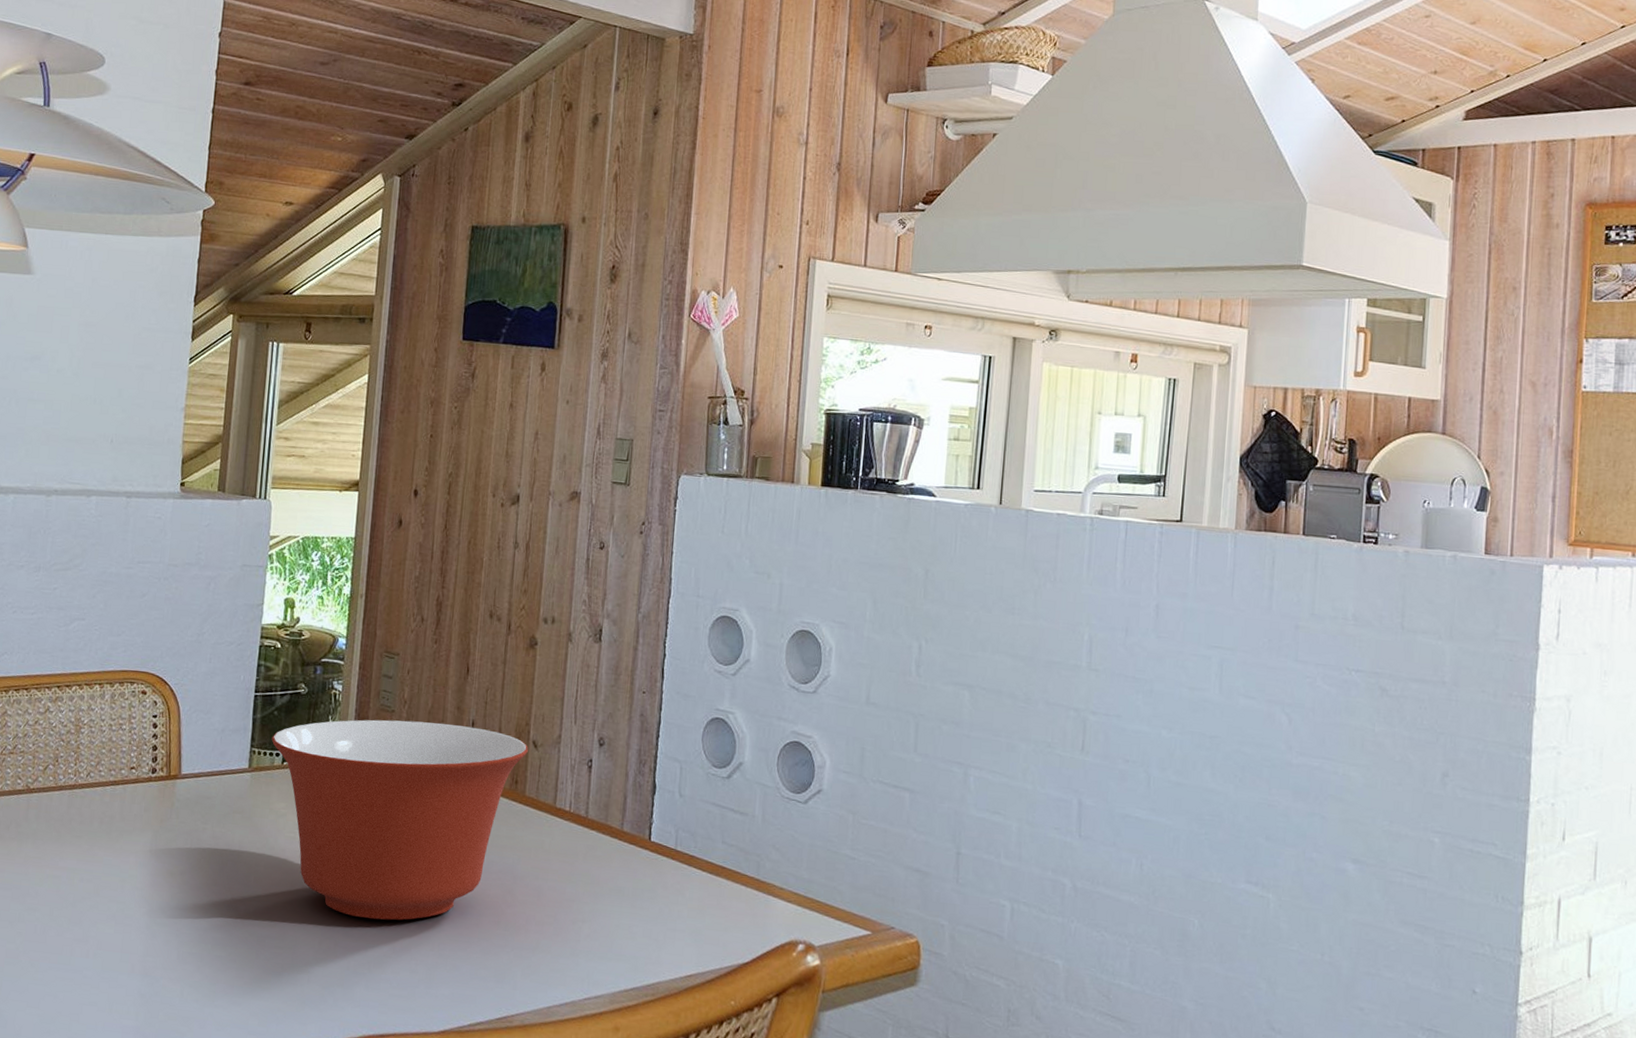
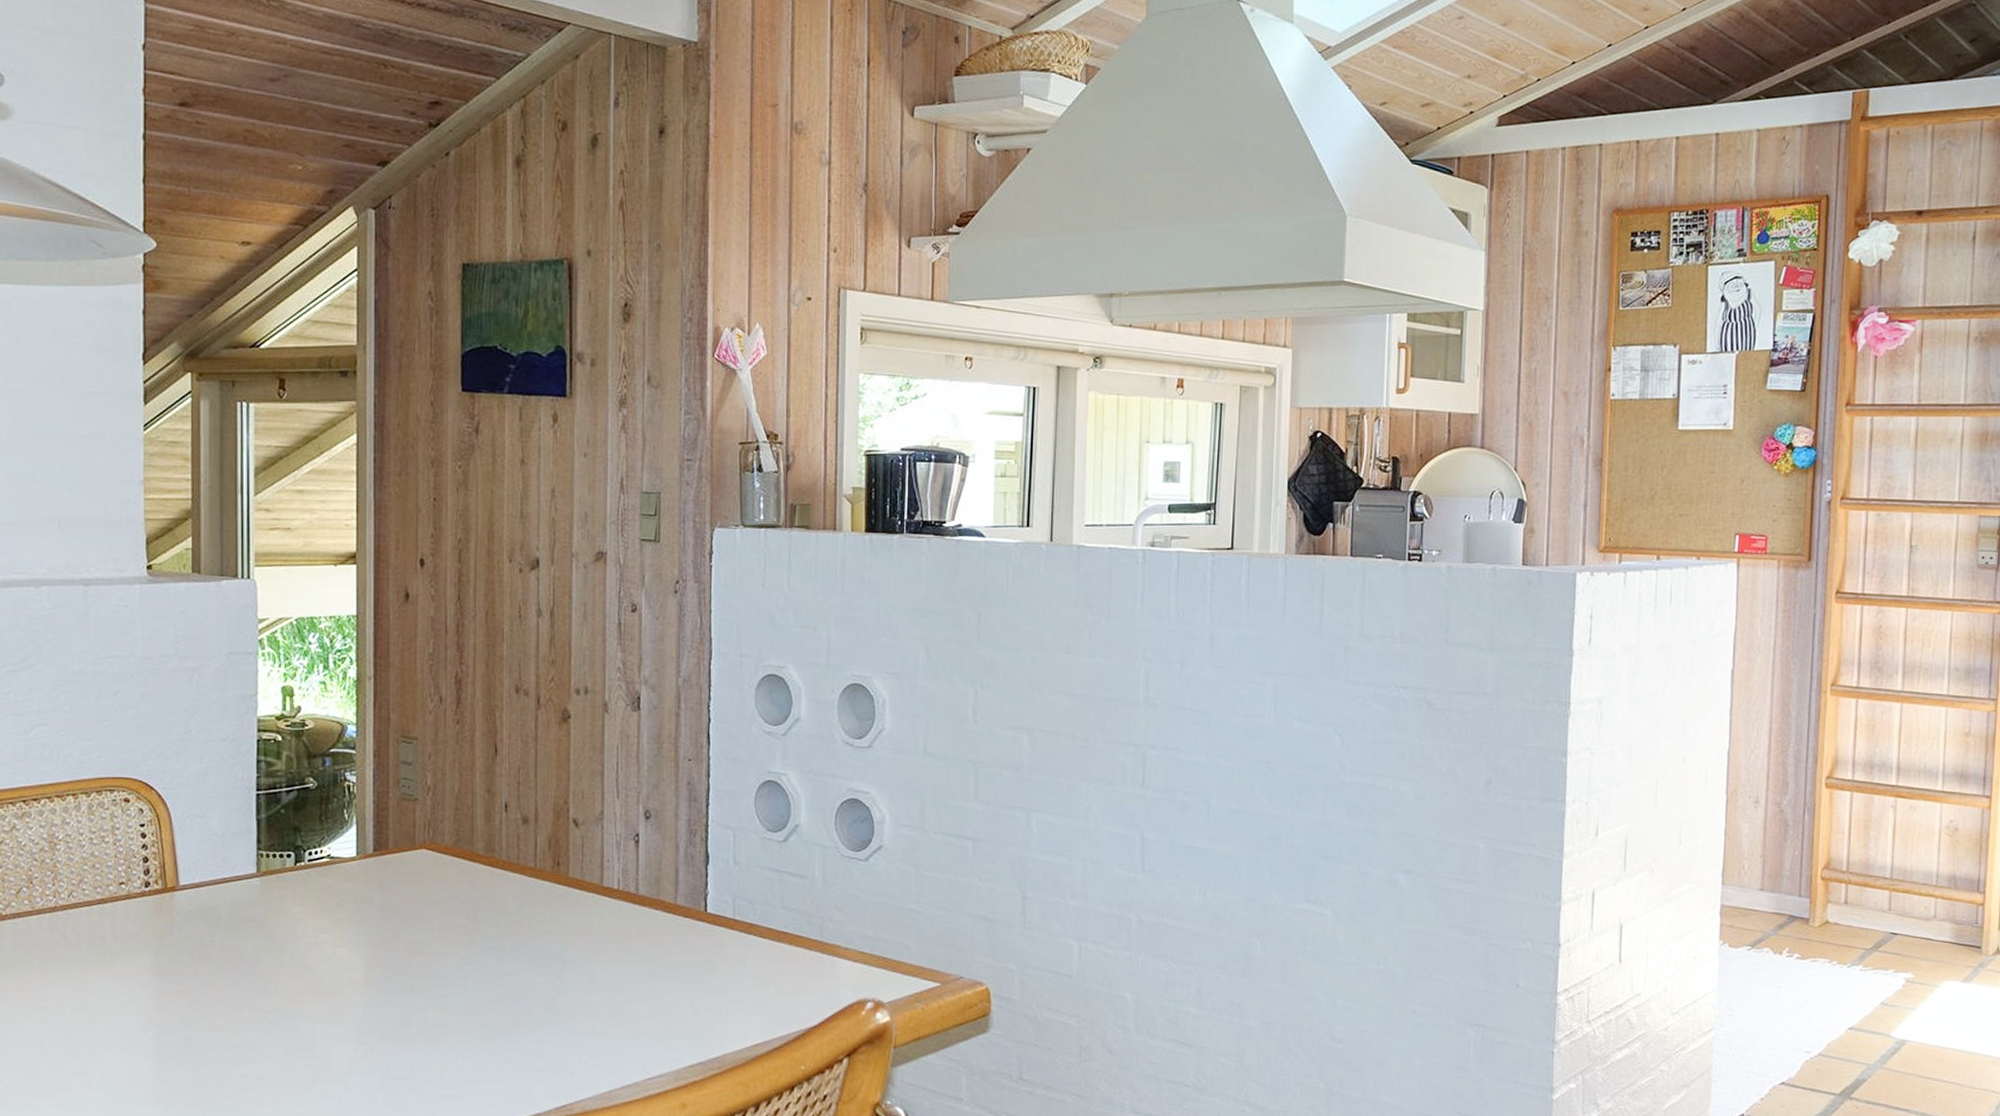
mixing bowl: present [271,719,528,921] -> none [280,808,569,1019]

